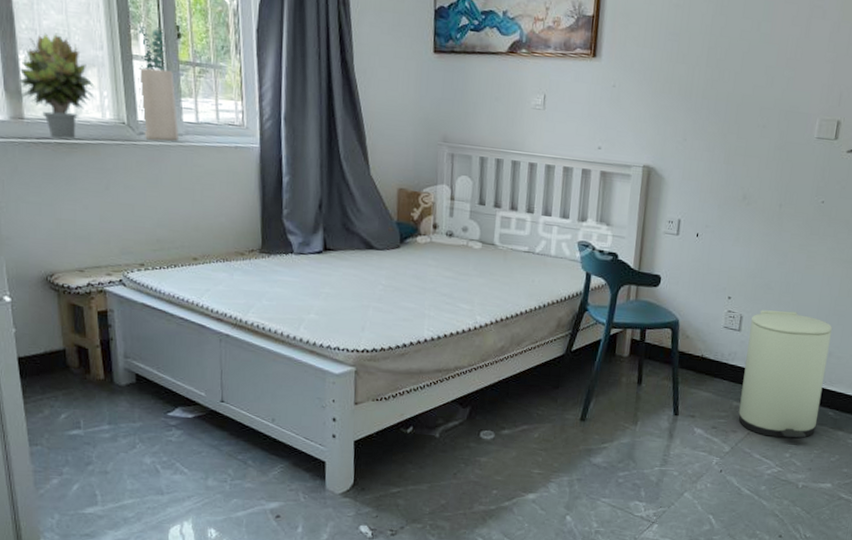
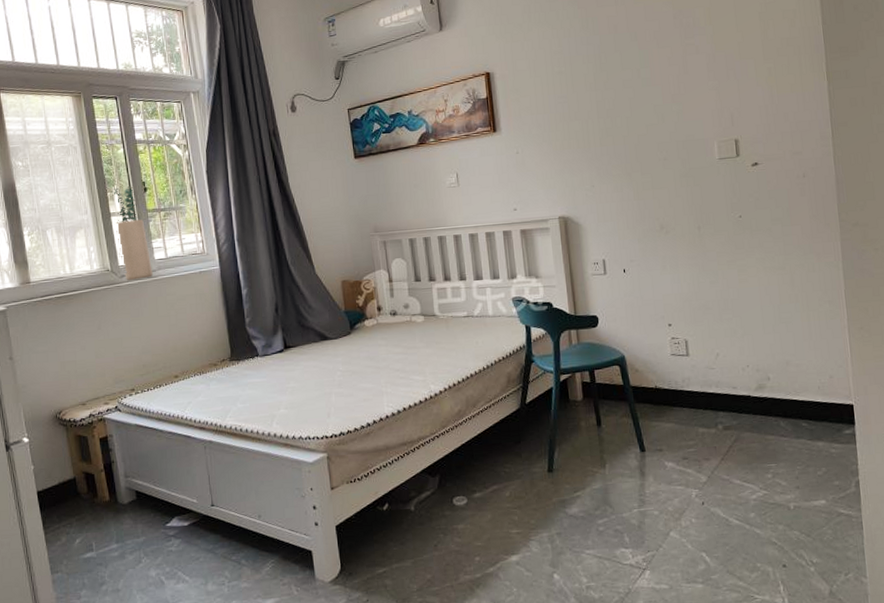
potted plant: present [18,33,95,139] -> none [24,208,84,294]
pedal bin: present [738,310,833,439] -> none [697,327,792,459]

